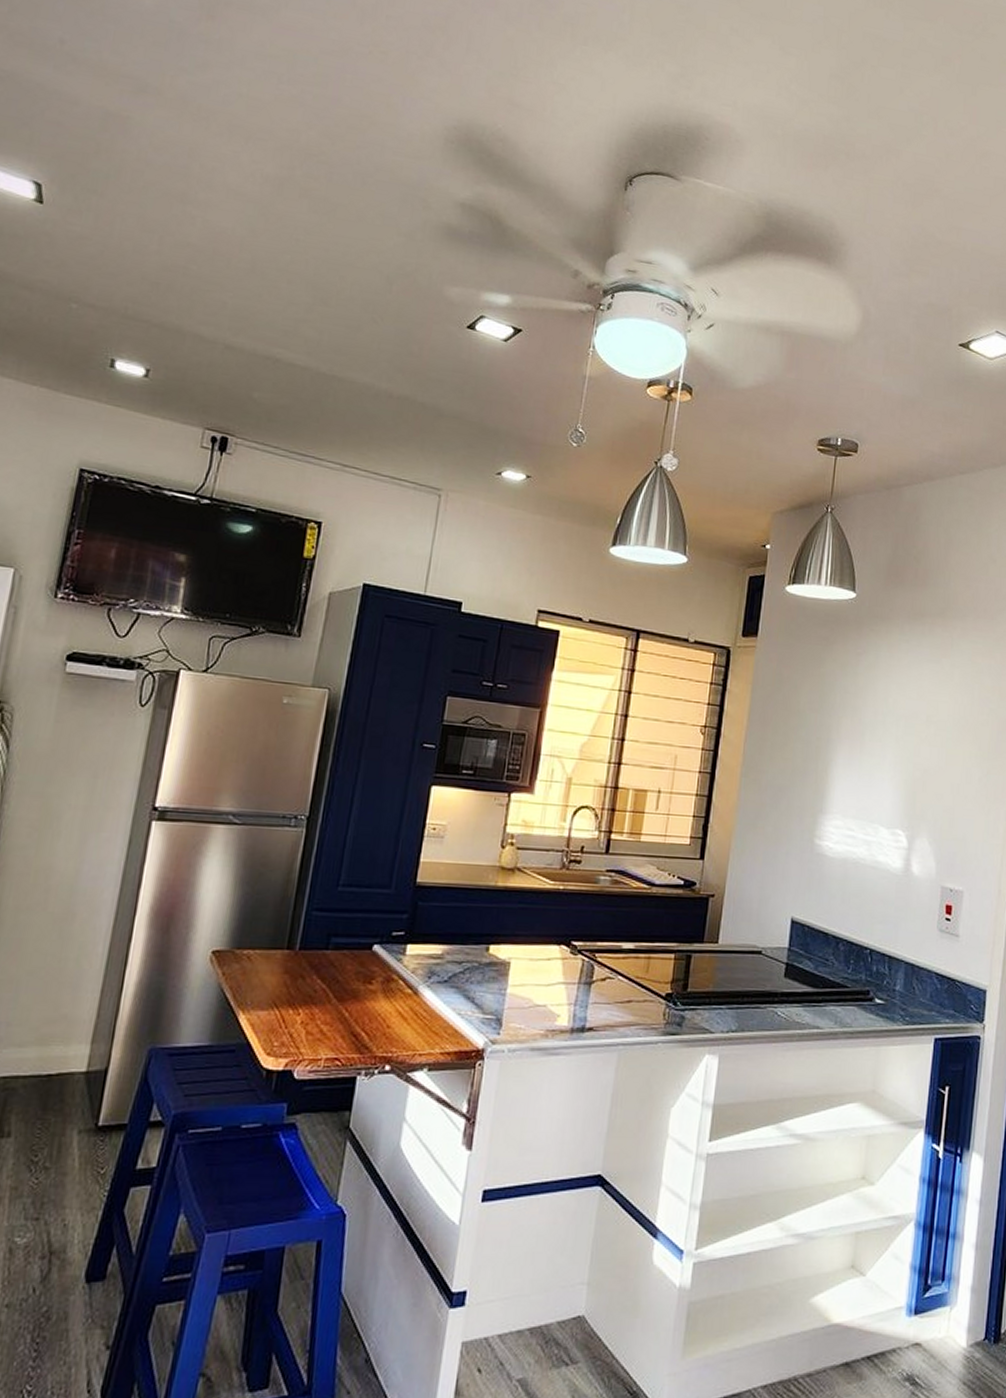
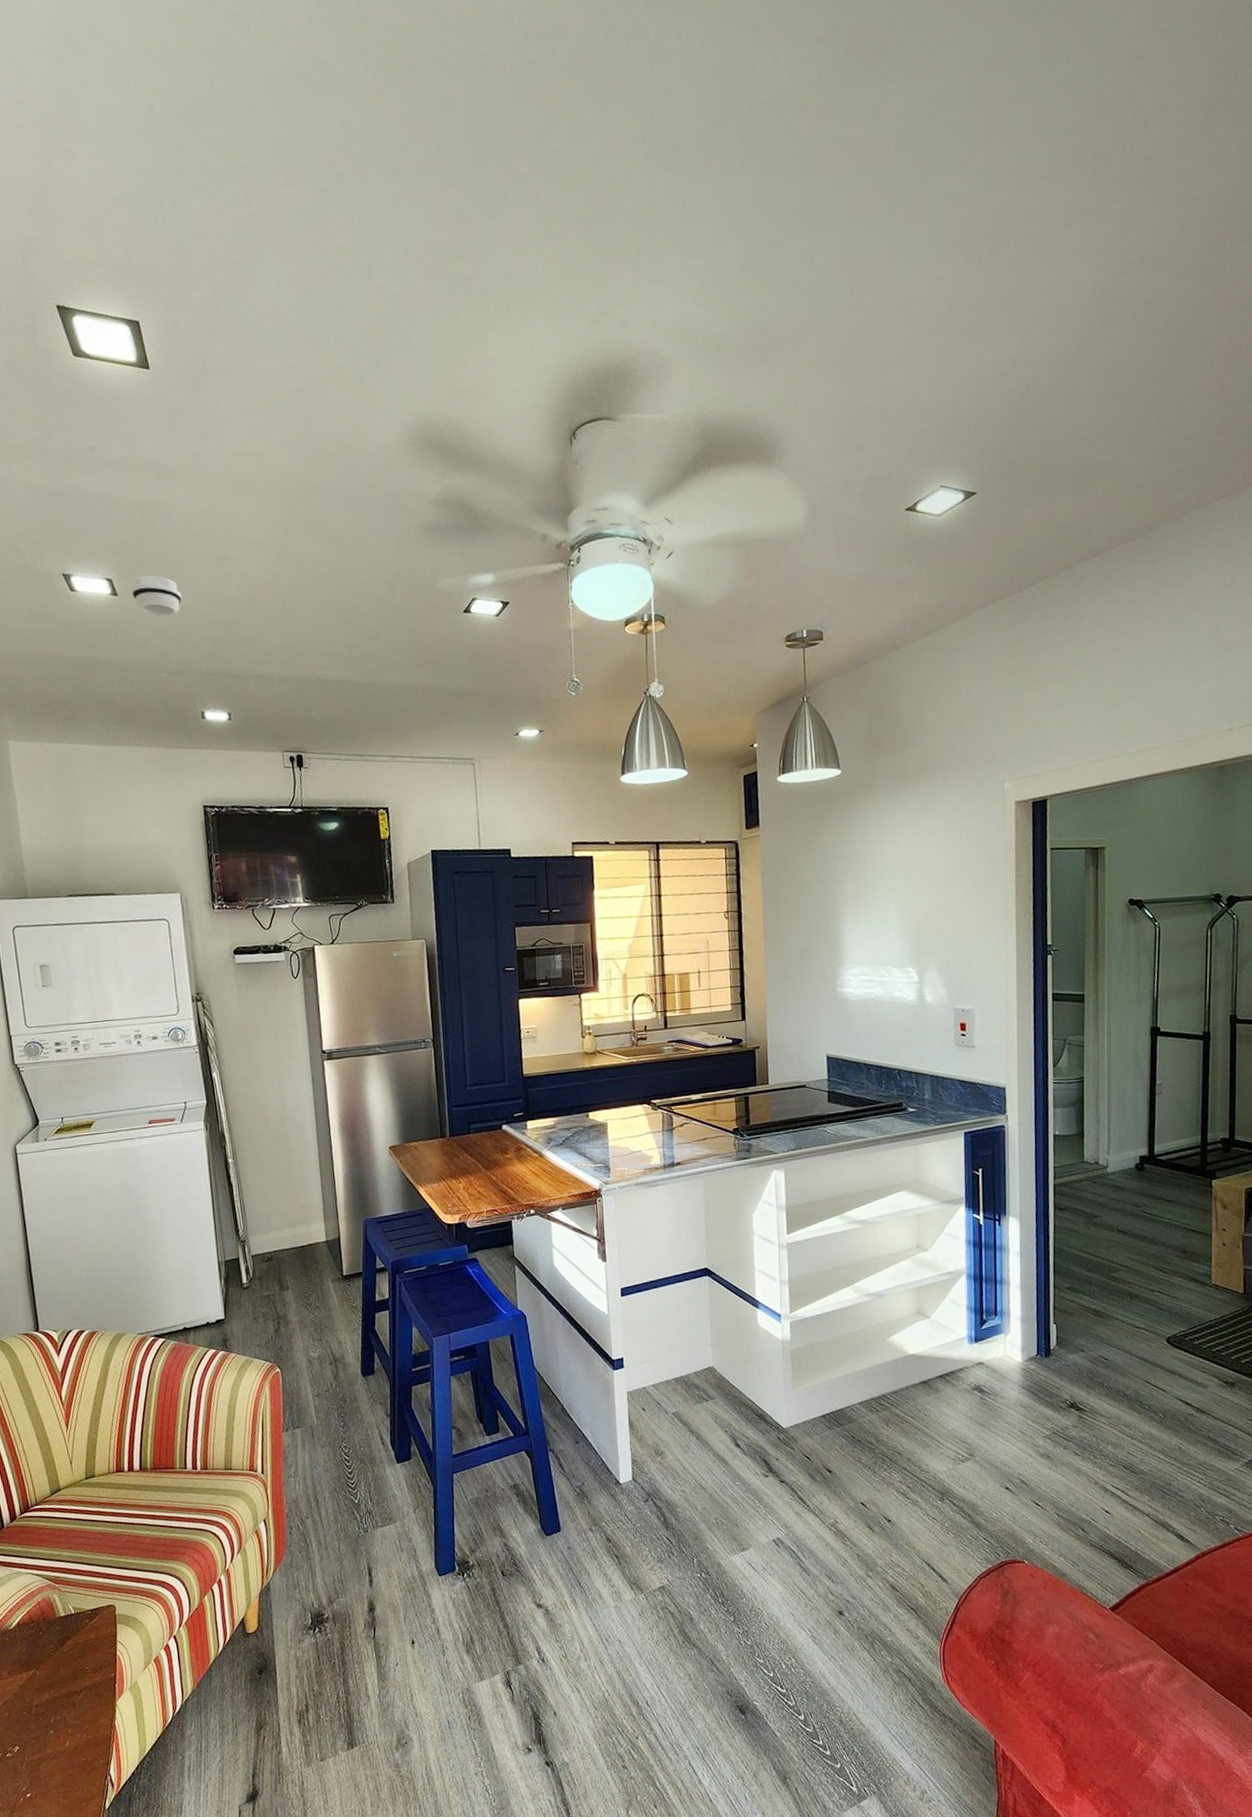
smoke detector: none [62,189,126,244] -> present [131,575,182,617]

